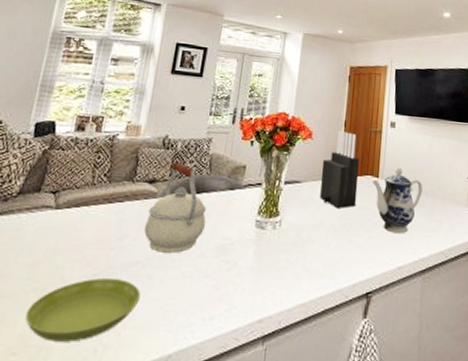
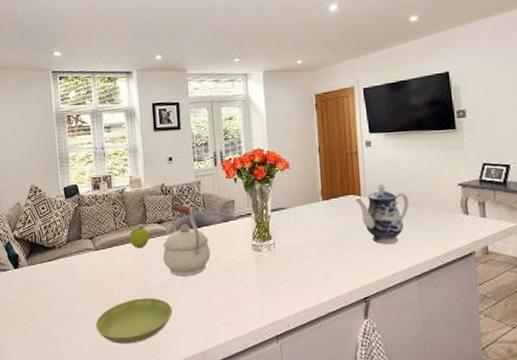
fruit: none [105,183,136,212] -> present [128,225,150,248]
knife block: present [320,130,360,208] -> none [303,157,342,227]

